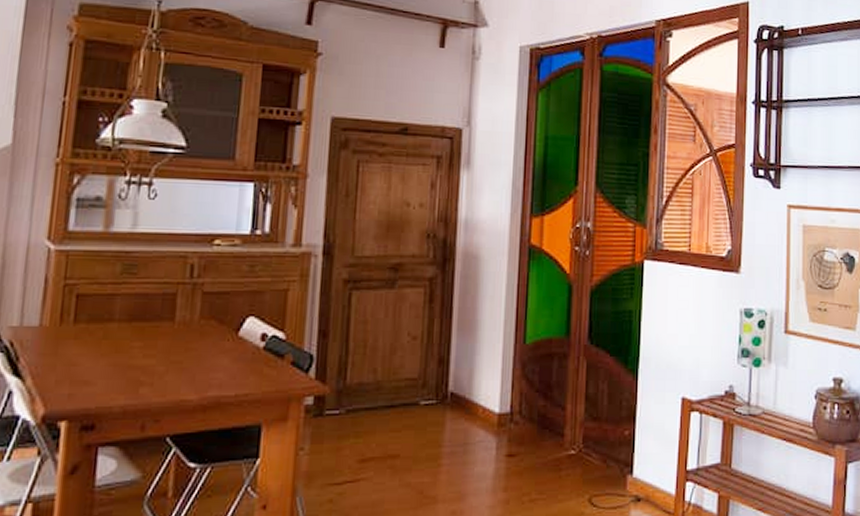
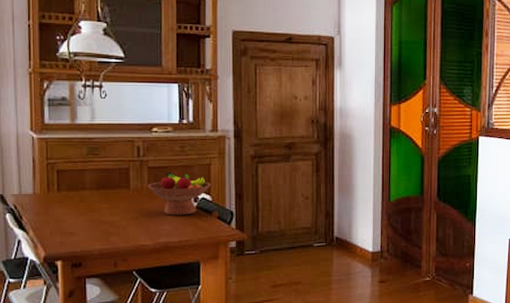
fruit bowl: none [199,298,287,359] -> present [147,171,212,215]

